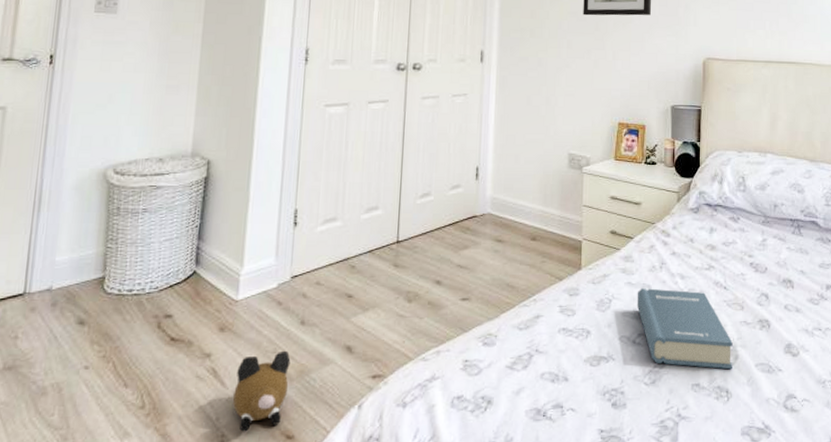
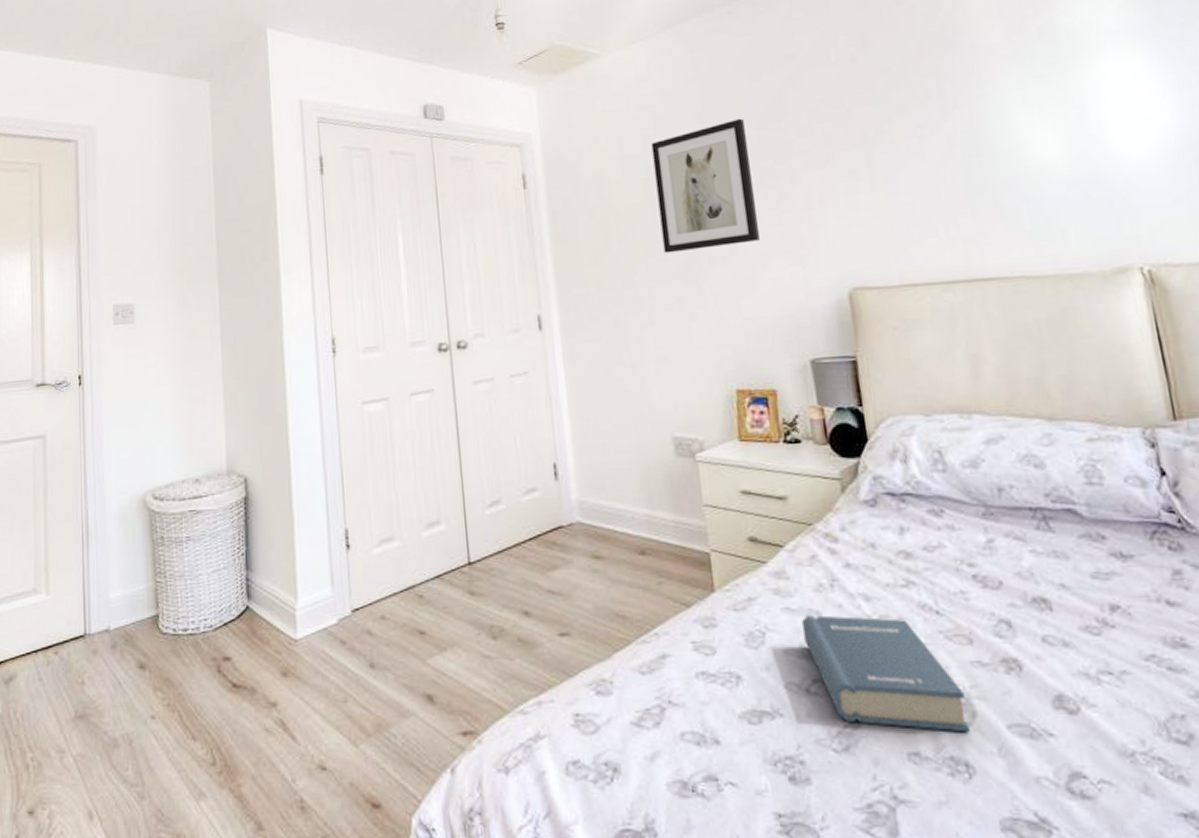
plush toy: present [233,350,291,432] -> none [307,699,367,797]

